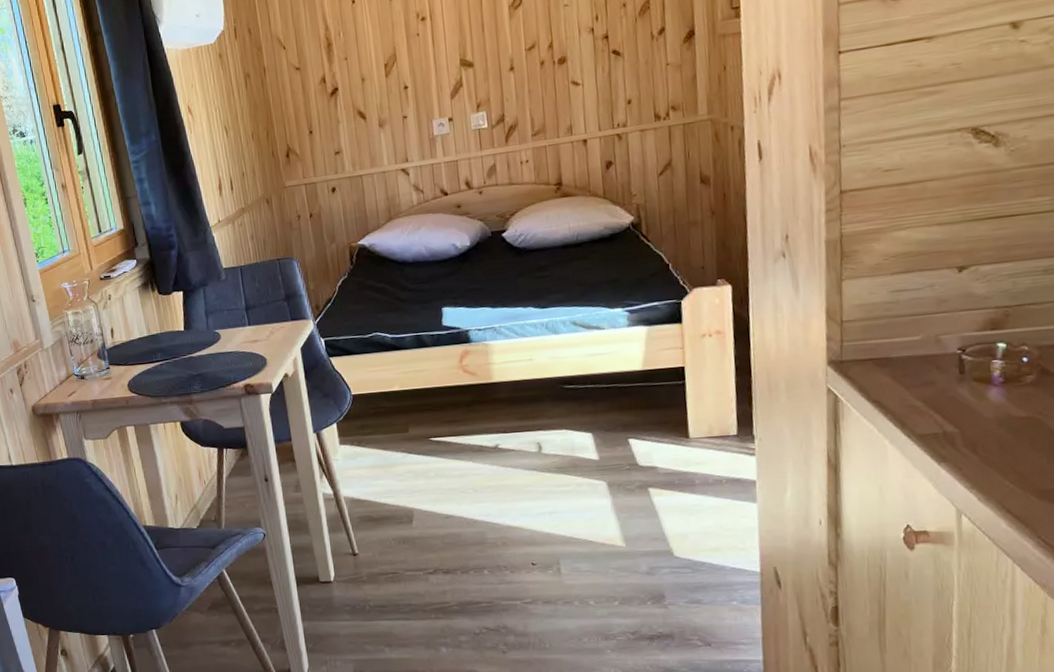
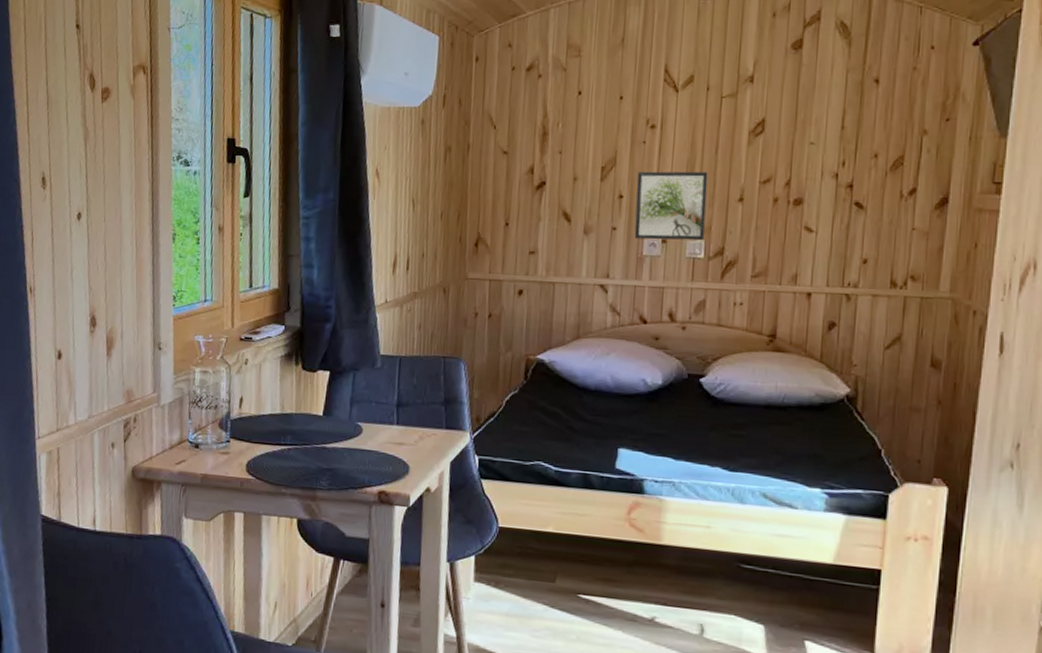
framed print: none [416,50,485,122] -> present [634,171,708,241]

